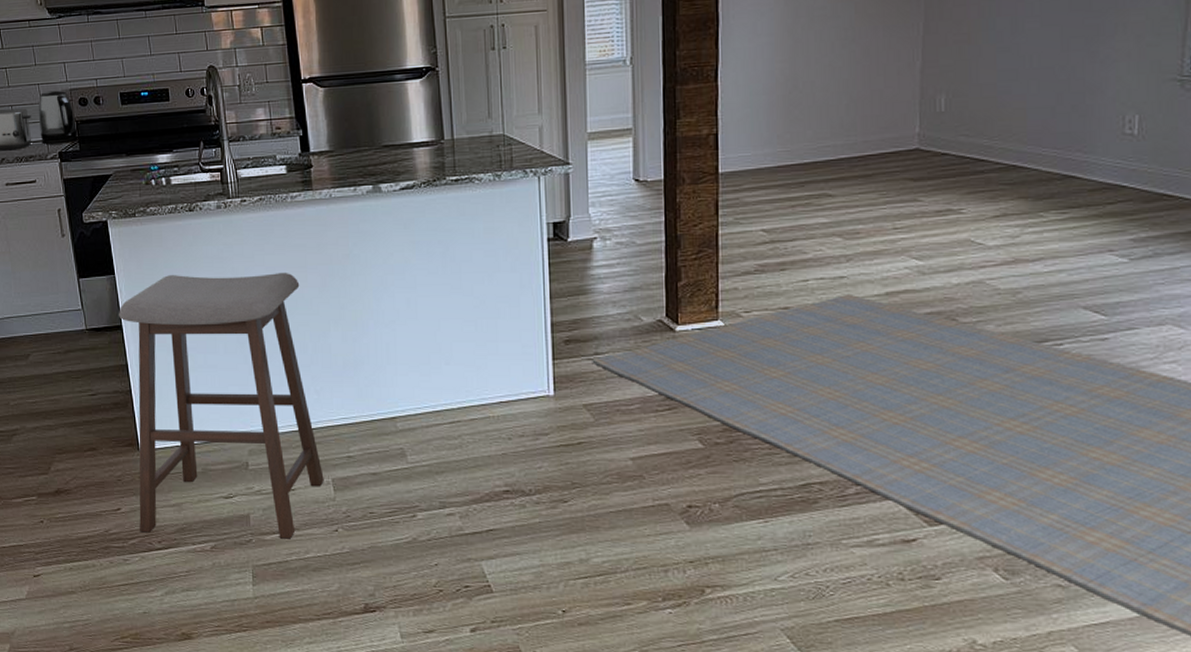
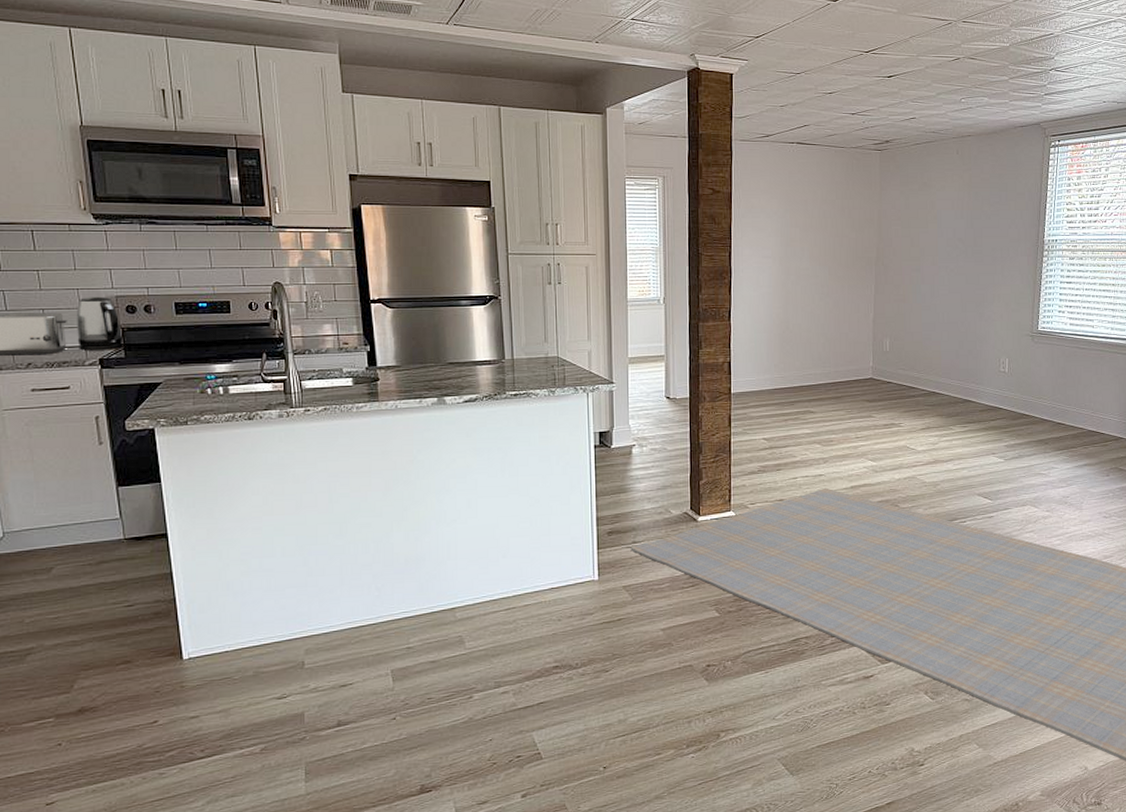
bar stool: present [119,272,324,539] -> none [164,477,383,743]

